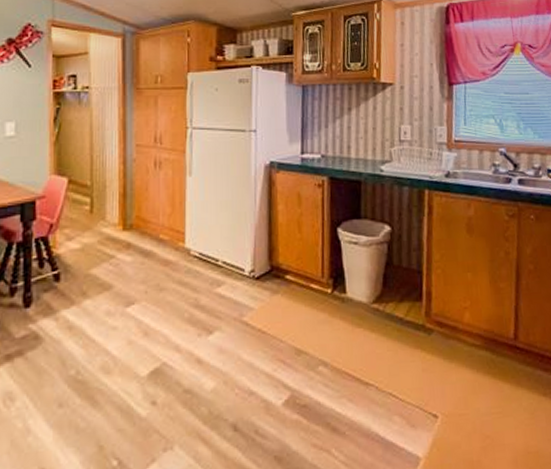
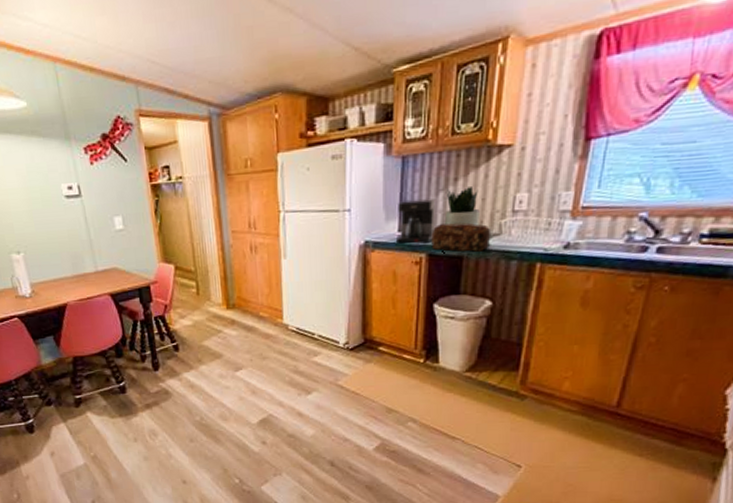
coffee maker: none [298,124,335,167] -> present [395,197,436,244]
bread loaf: none [331,149,384,177] -> present [431,222,492,252]
planter: none [341,115,373,153] -> present [444,185,481,226]

